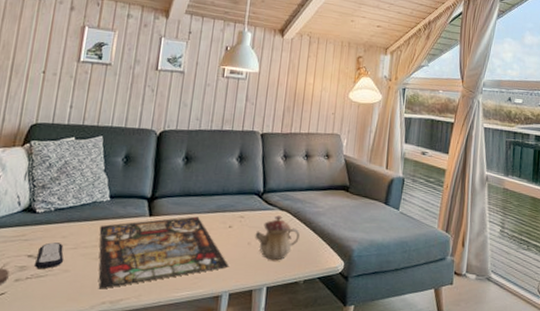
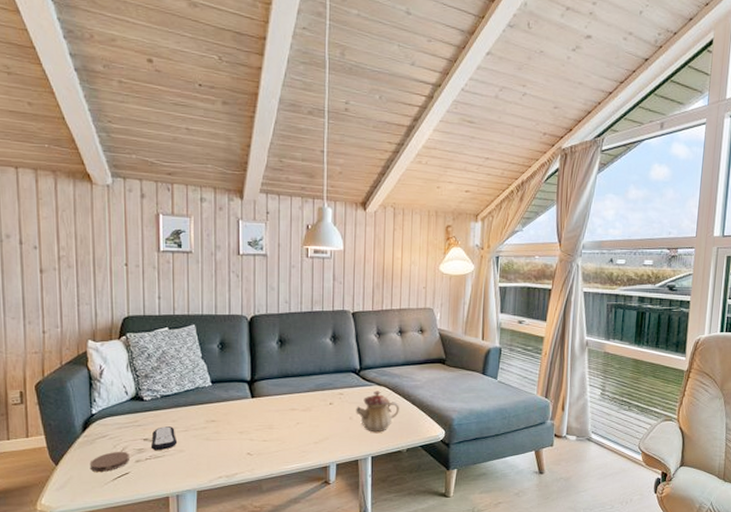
stained glass panel: present [98,216,229,289] -> none [206,396,334,466]

